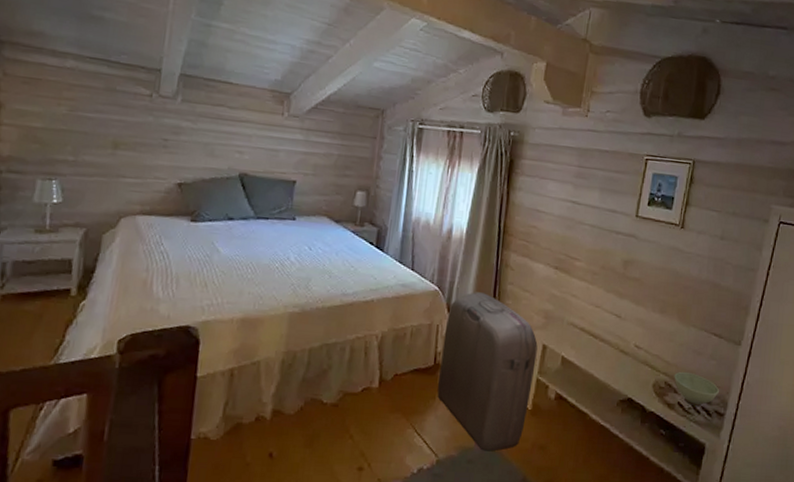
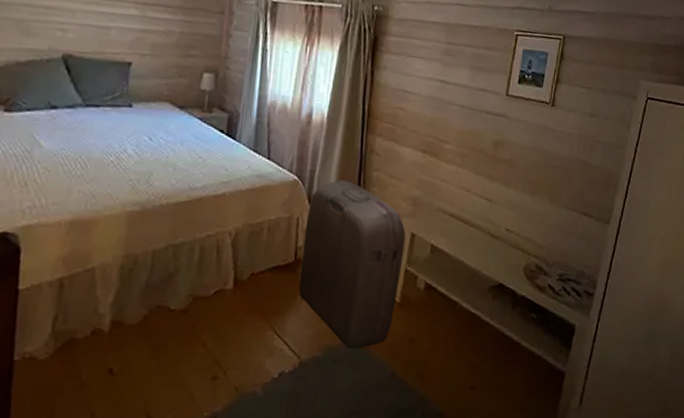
bowl: present [674,371,720,407] -> none [544,253,590,288]

